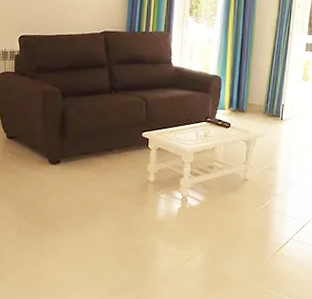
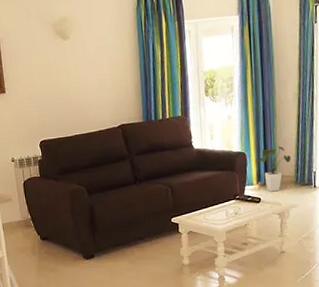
house plant: none [231,75,263,119] -> present [257,146,291,192]

